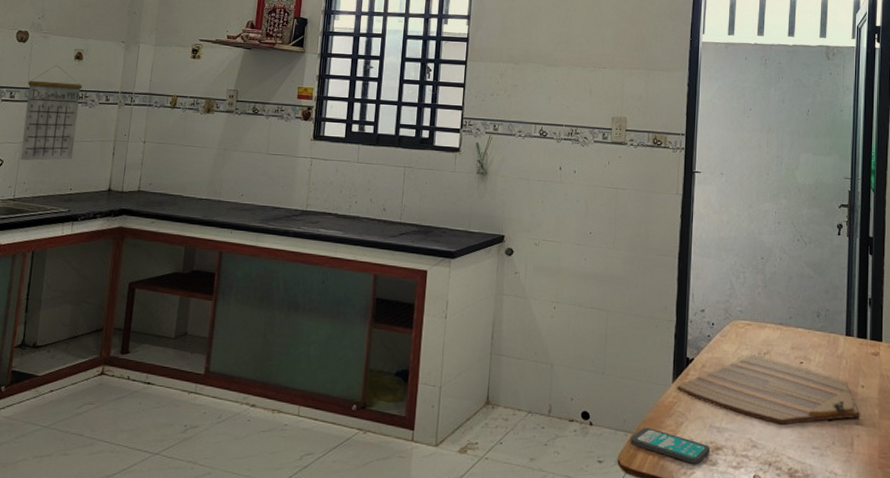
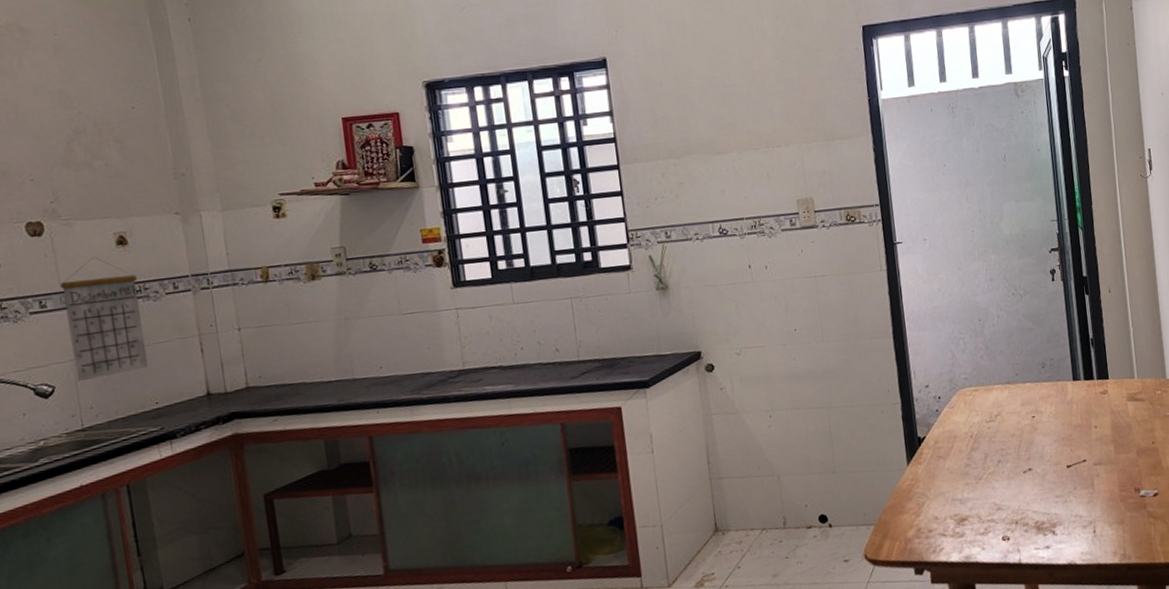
smartphone: present [630,428,710,464] -> none [873,515,956,541]
cutting board: present [676,356,861,425] -> none [912,419,1098,482]

